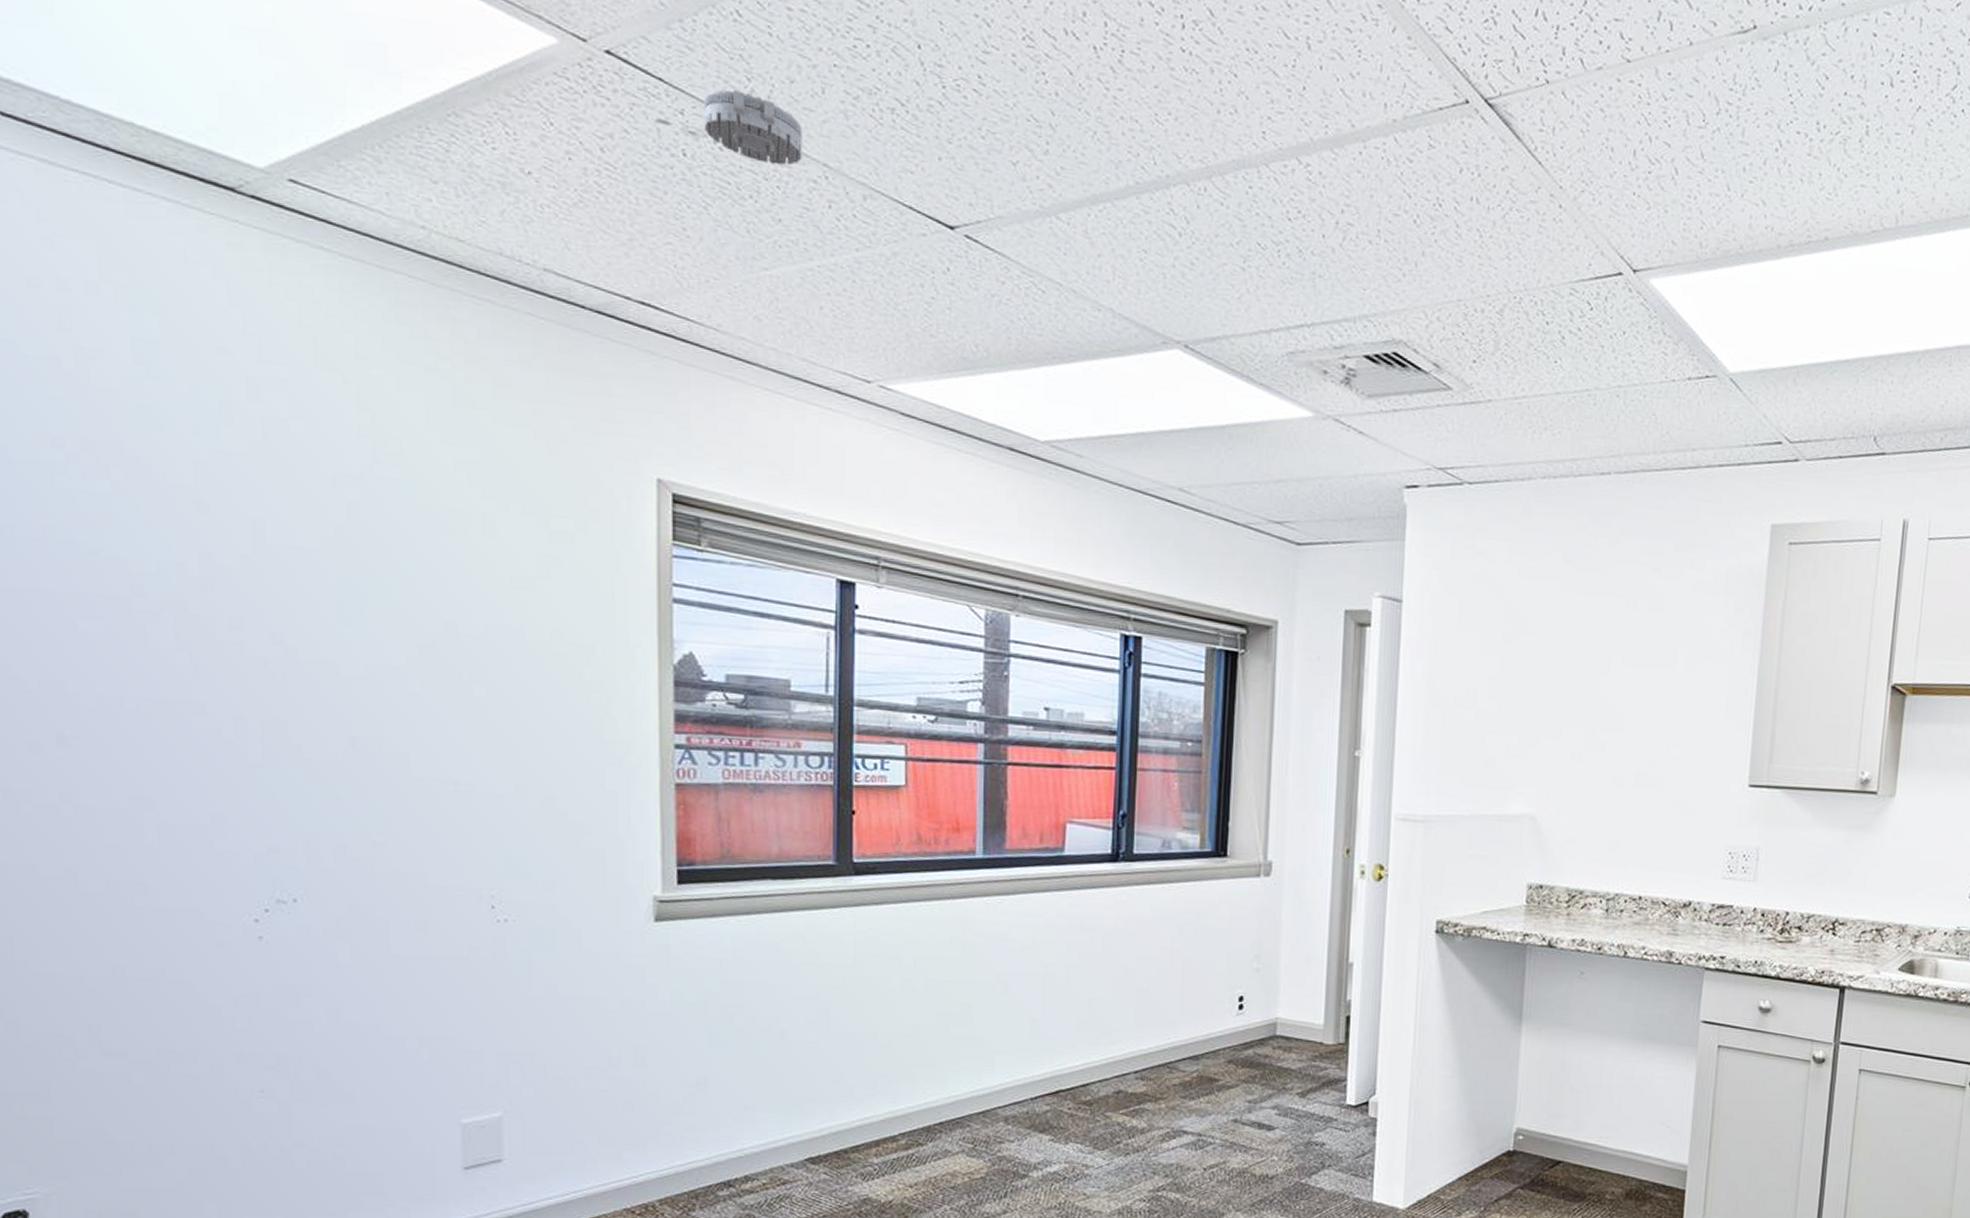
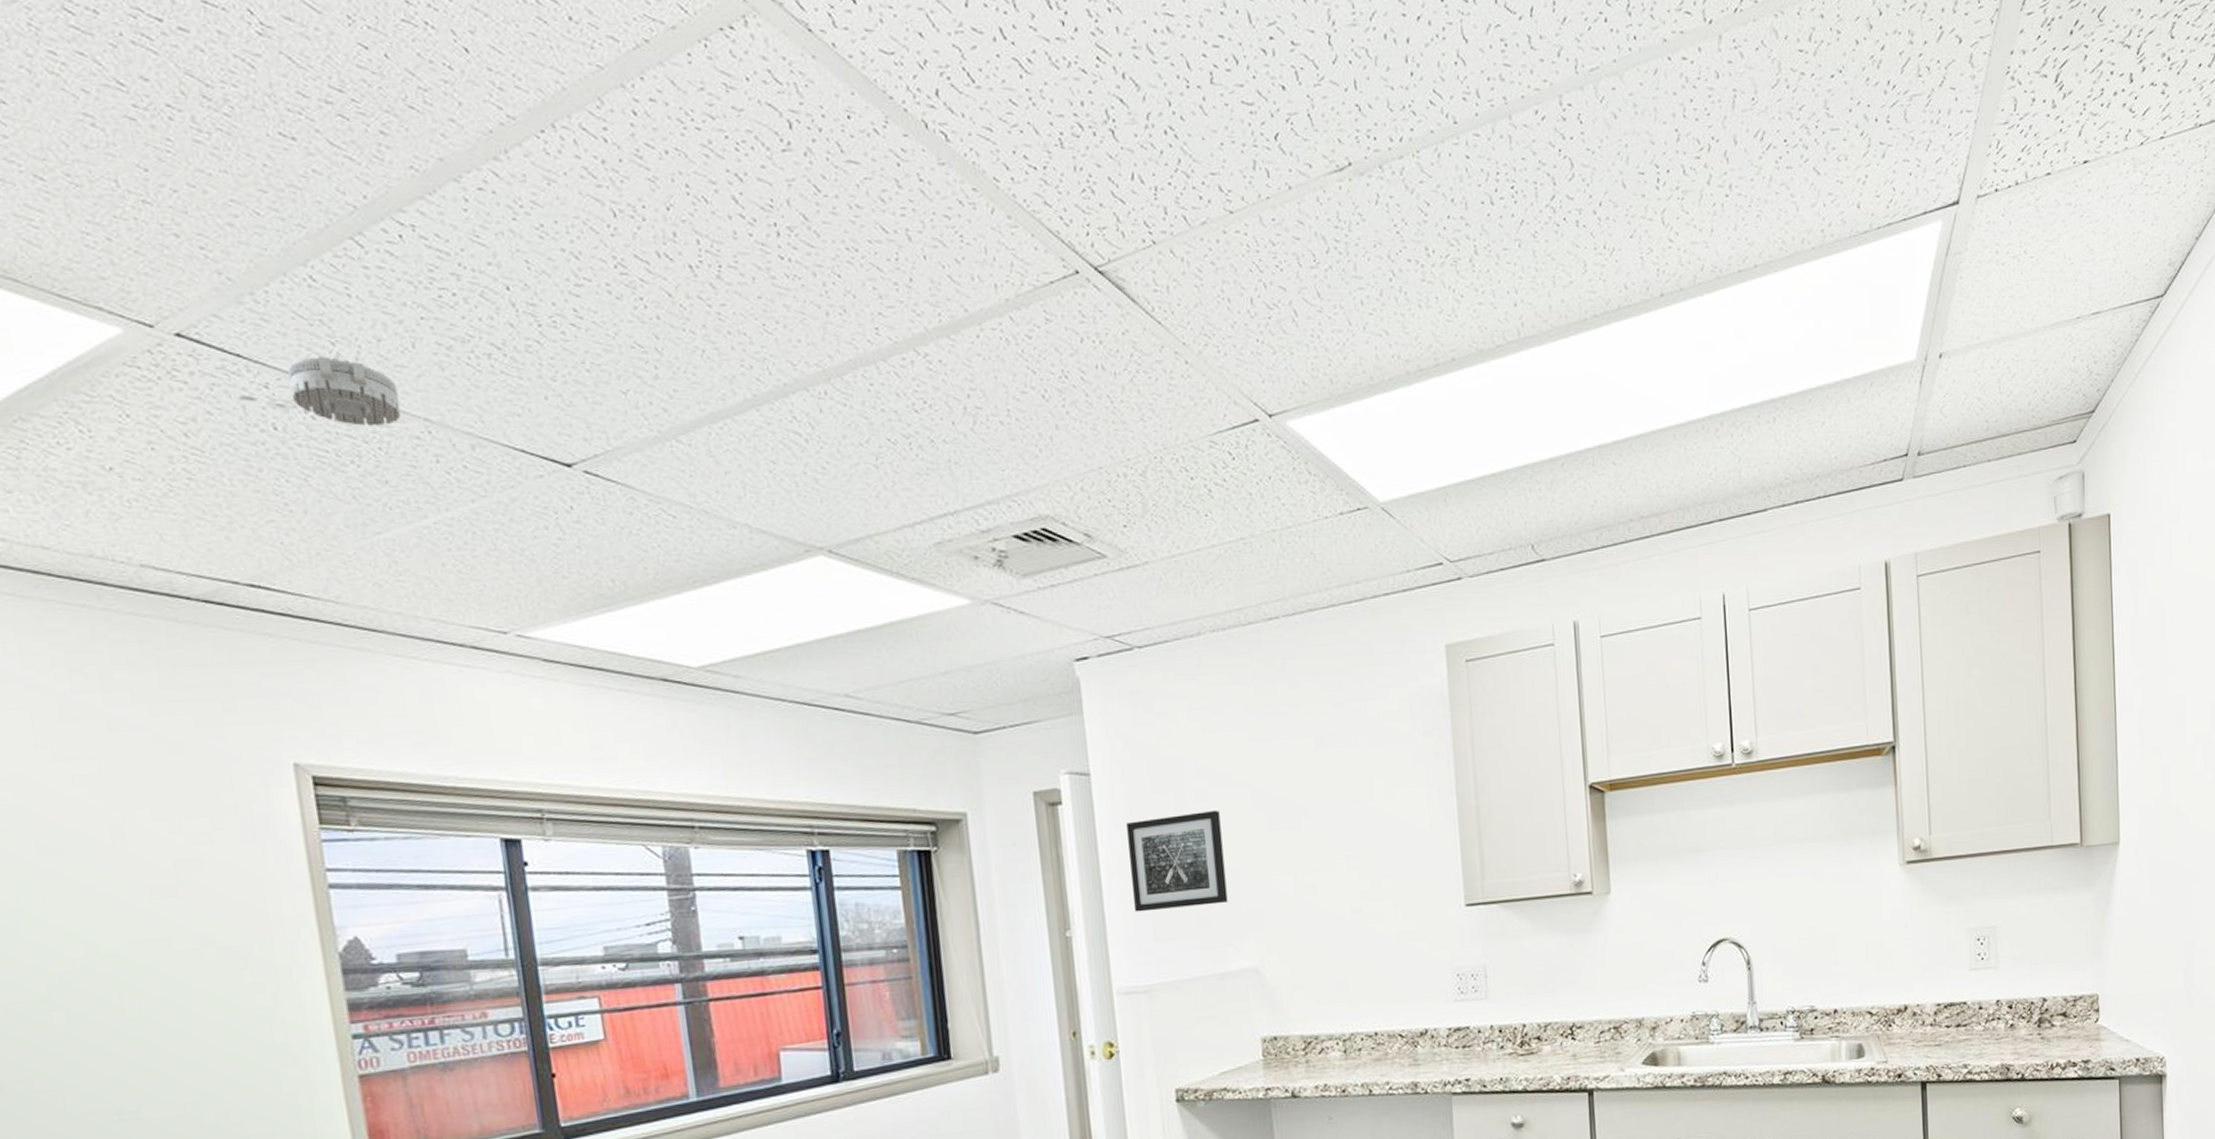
wall art: none [1425,653,1522,747] -> present [1126,810,1228,912]

